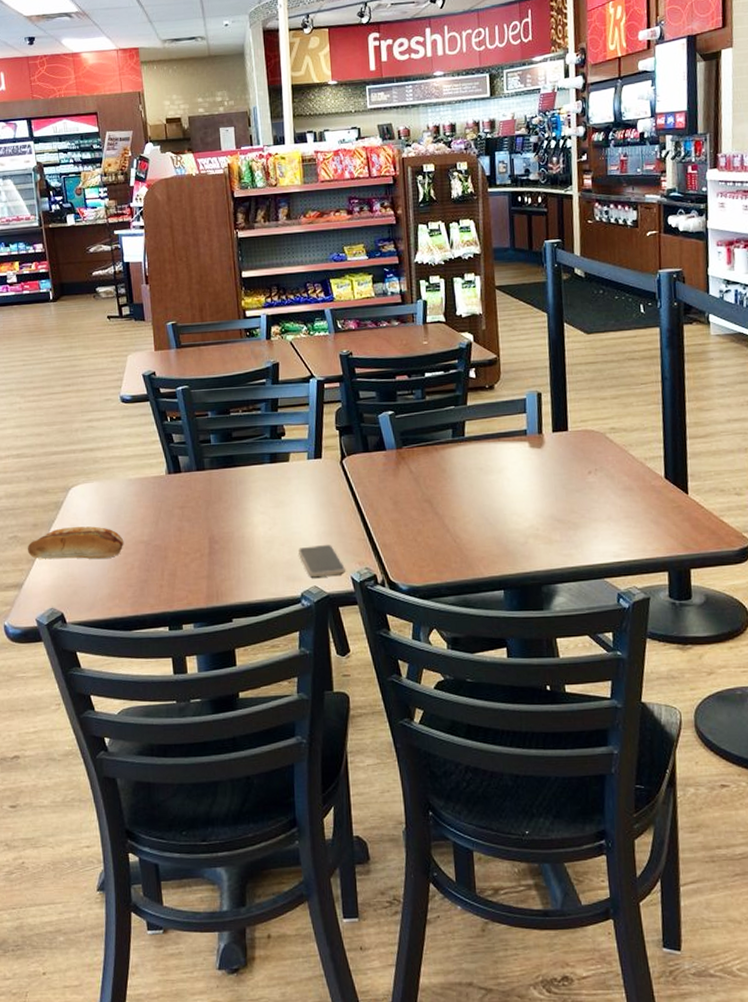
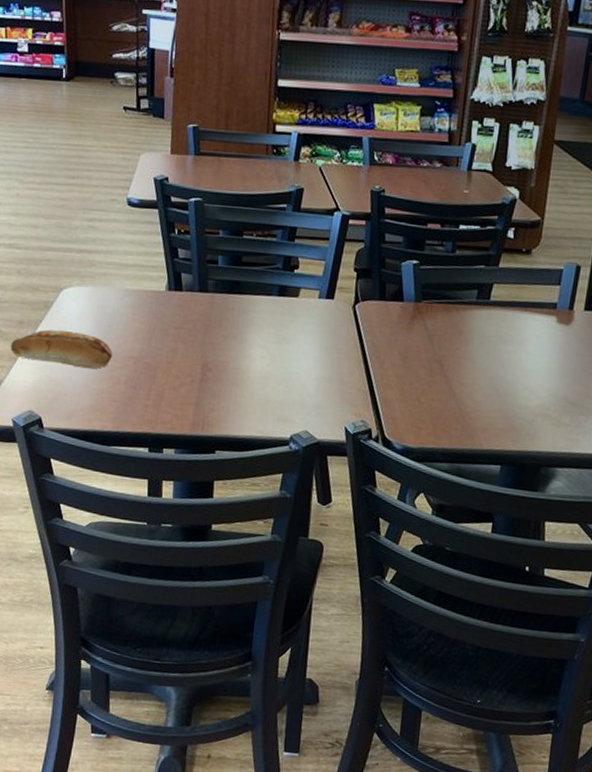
mobile phone: present [298,544,345,578] -> none [294,389,340,423]

